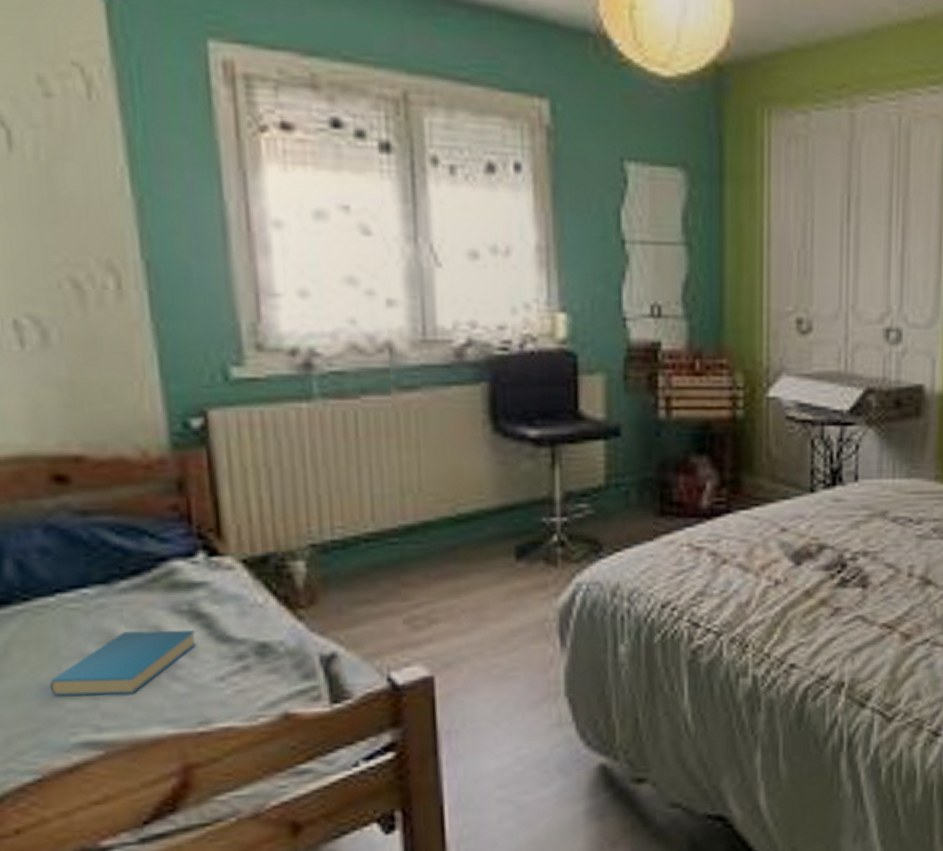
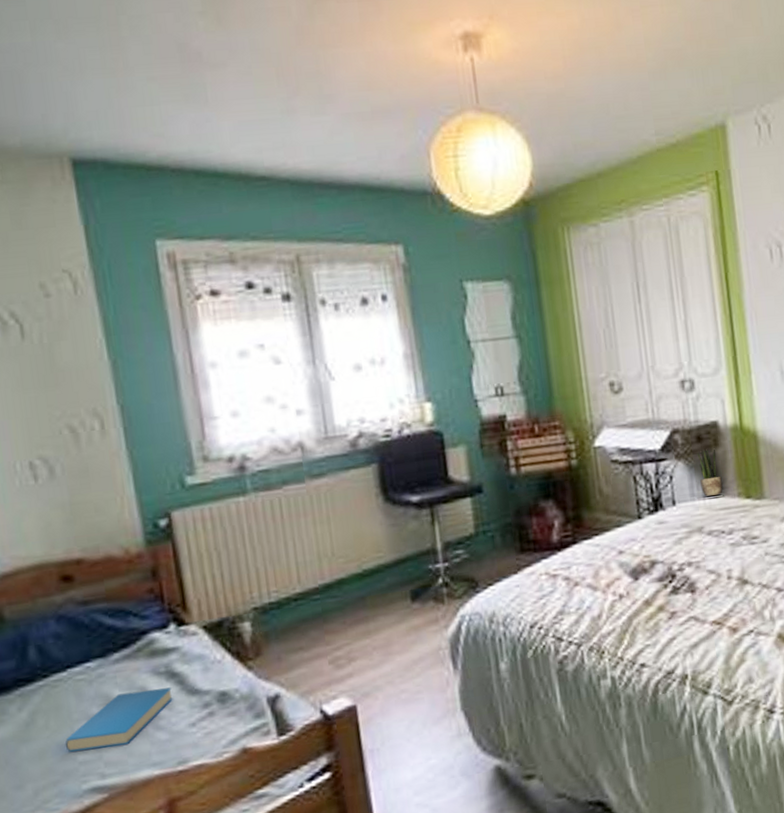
potted plant: none [892,417,918,475] -> present [697,447,723,496]

